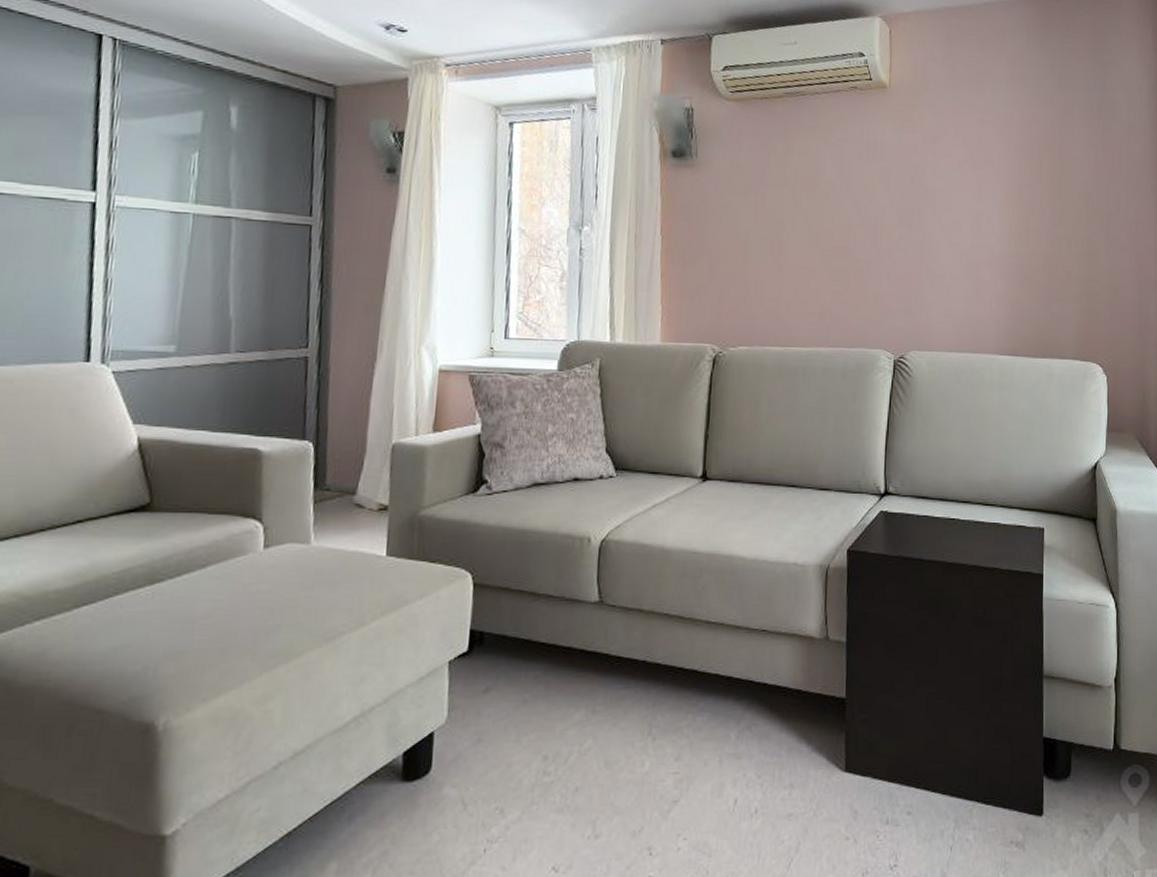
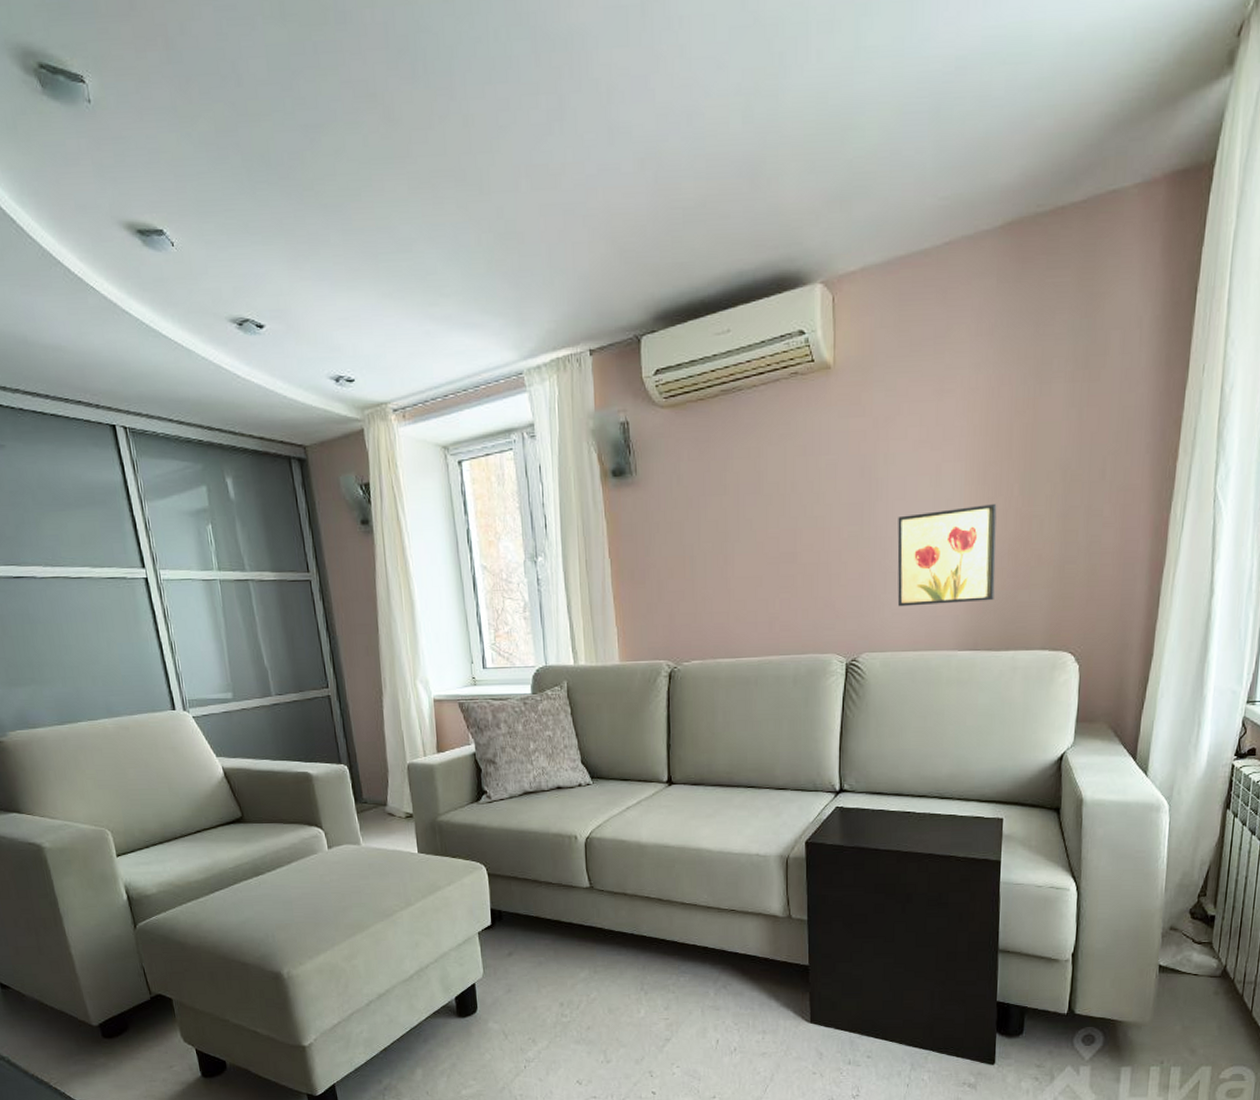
wall art: none [943,222,1031,310] -> present [897,504,997,607]

